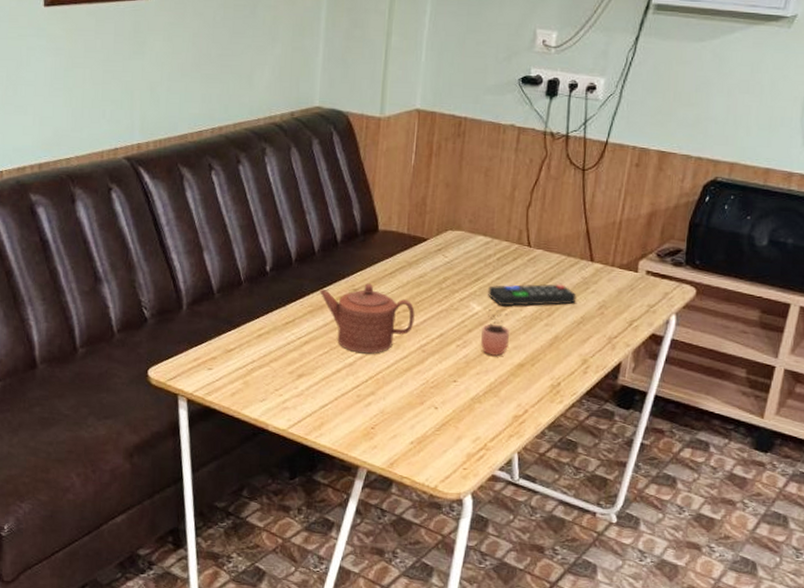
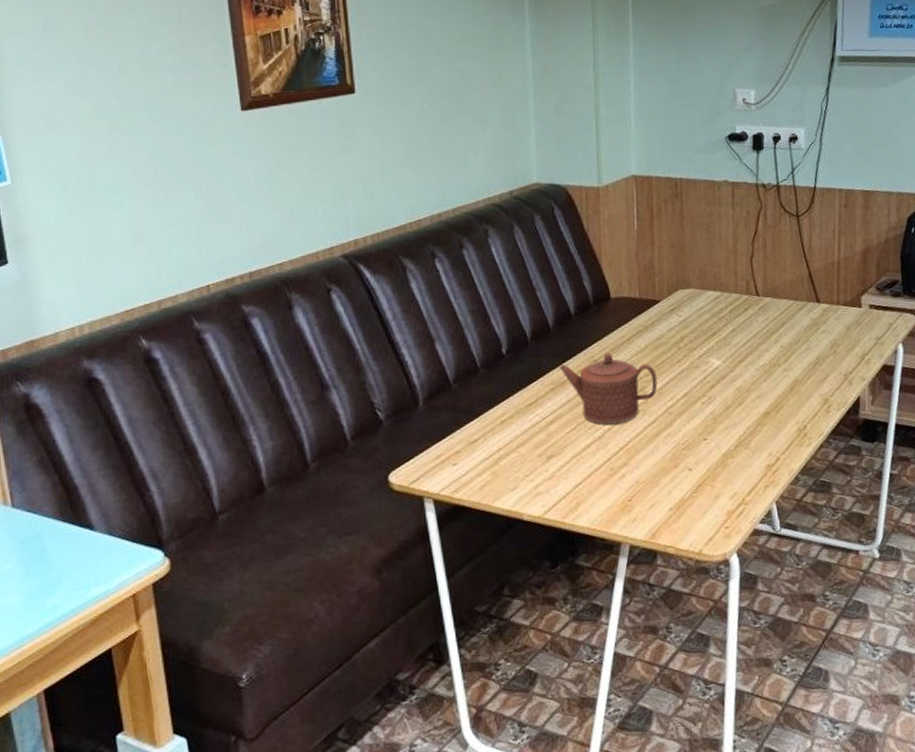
cocoa: present [481,309,510,356] -> none [724,360,753,408]
remote control: present [488,284,577,307] -> none [725,328,809,357]

